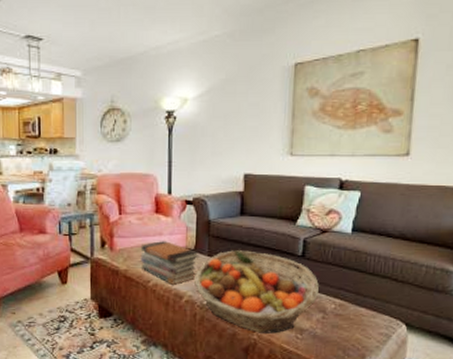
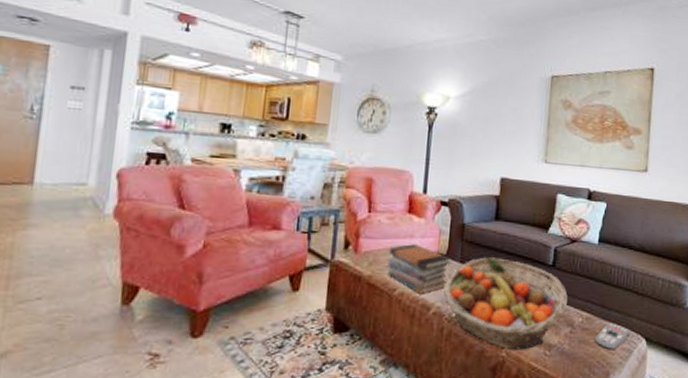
remote control: none [348,309,389,335] -> present [594,322,631,350]

